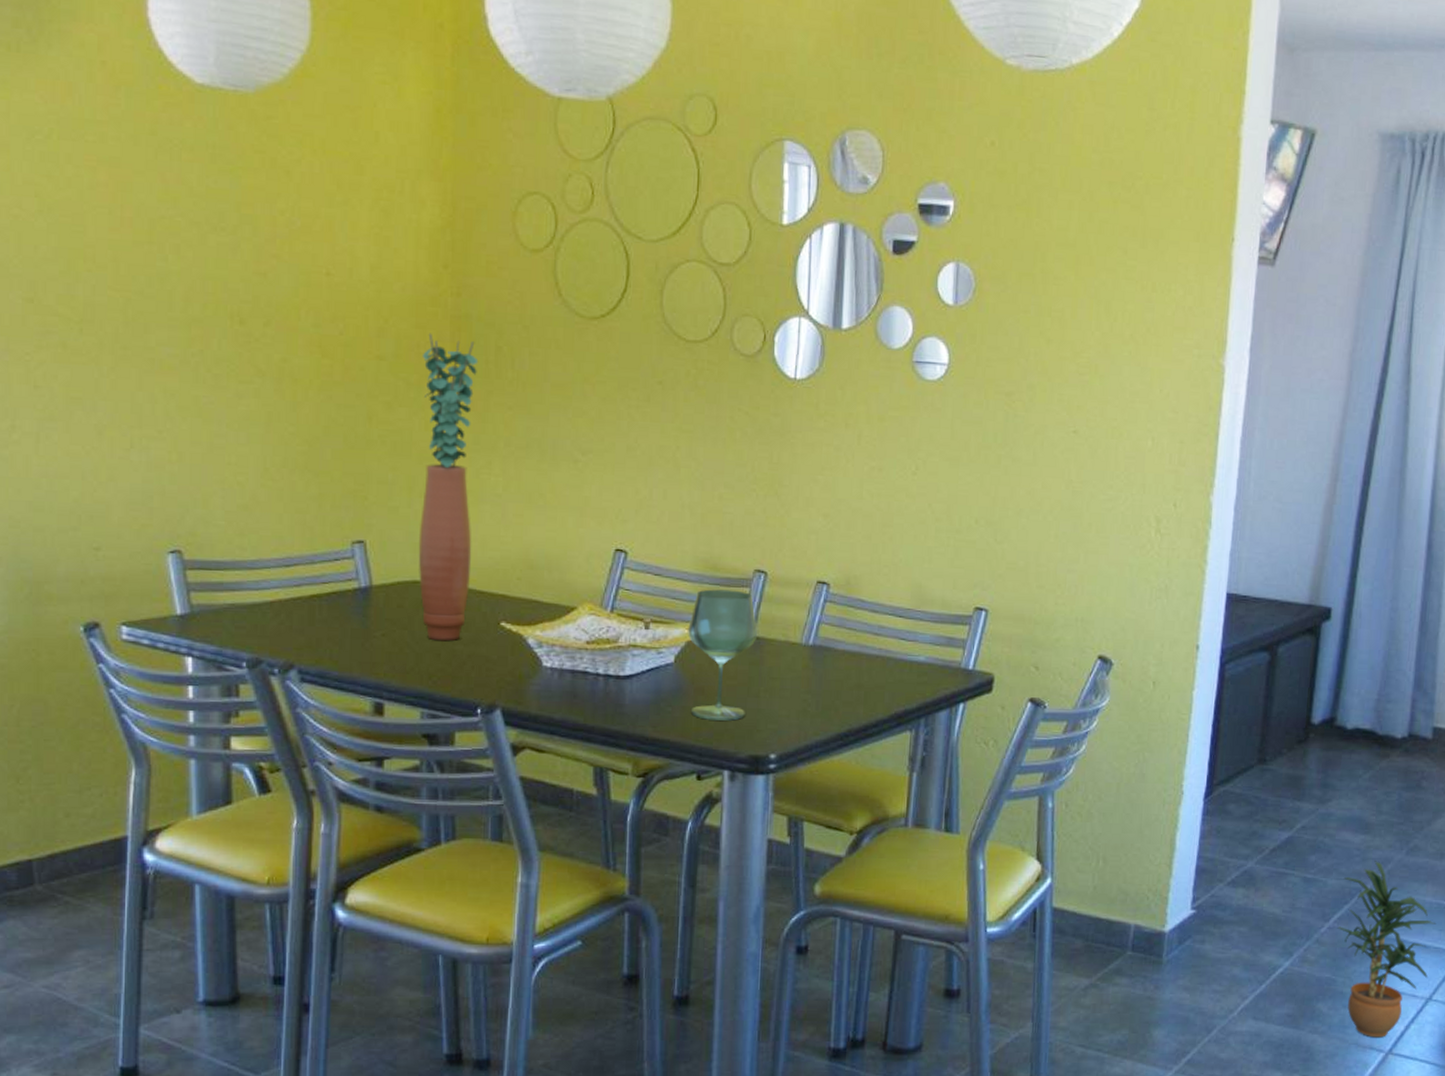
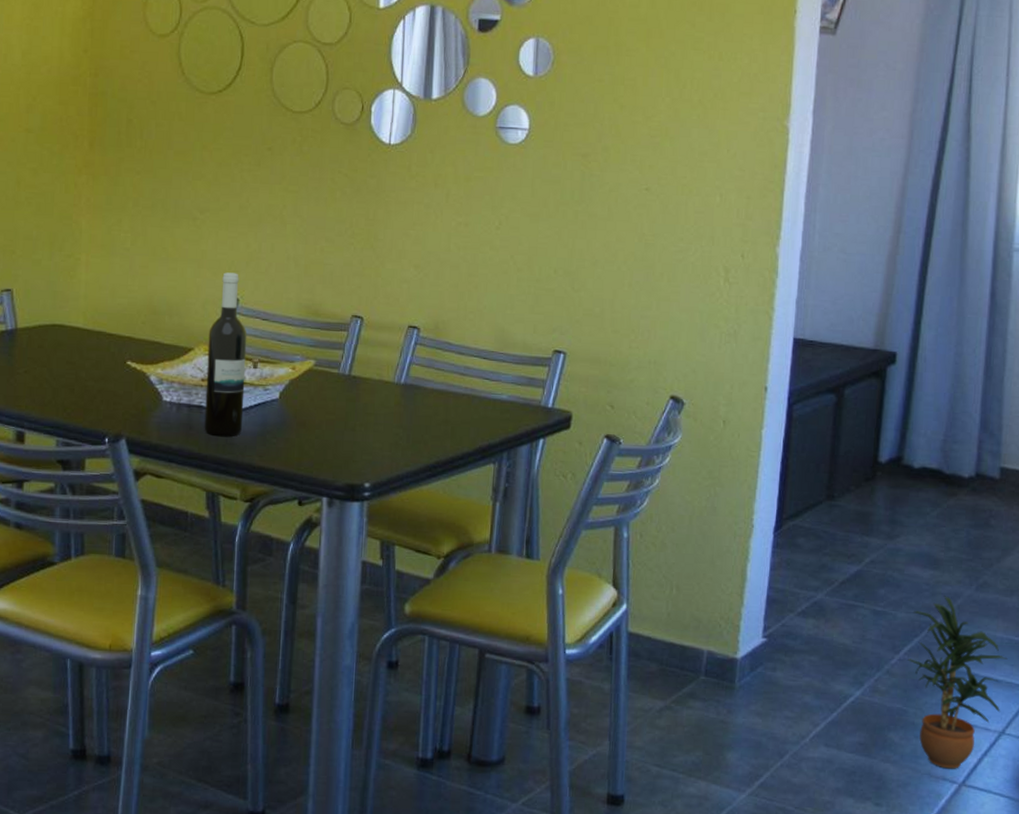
vase: present [418,333,479,642] -> none [57,108,112,378]
wine bottle: none [590,522,638,706] -> present [204,272,247,437]
wine glass: present [688,589,758,721] -> none [291,332,355,452]

